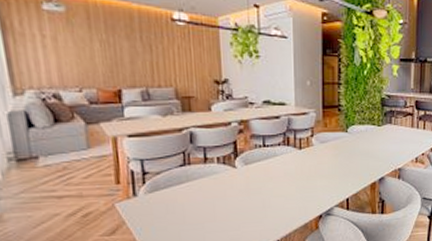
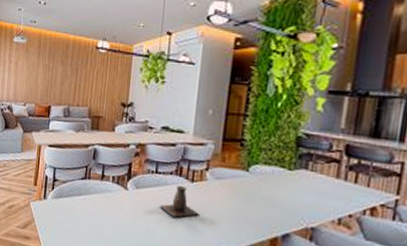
decorative vase: none [273,155,312,184] -> present [160,186,201,218]

